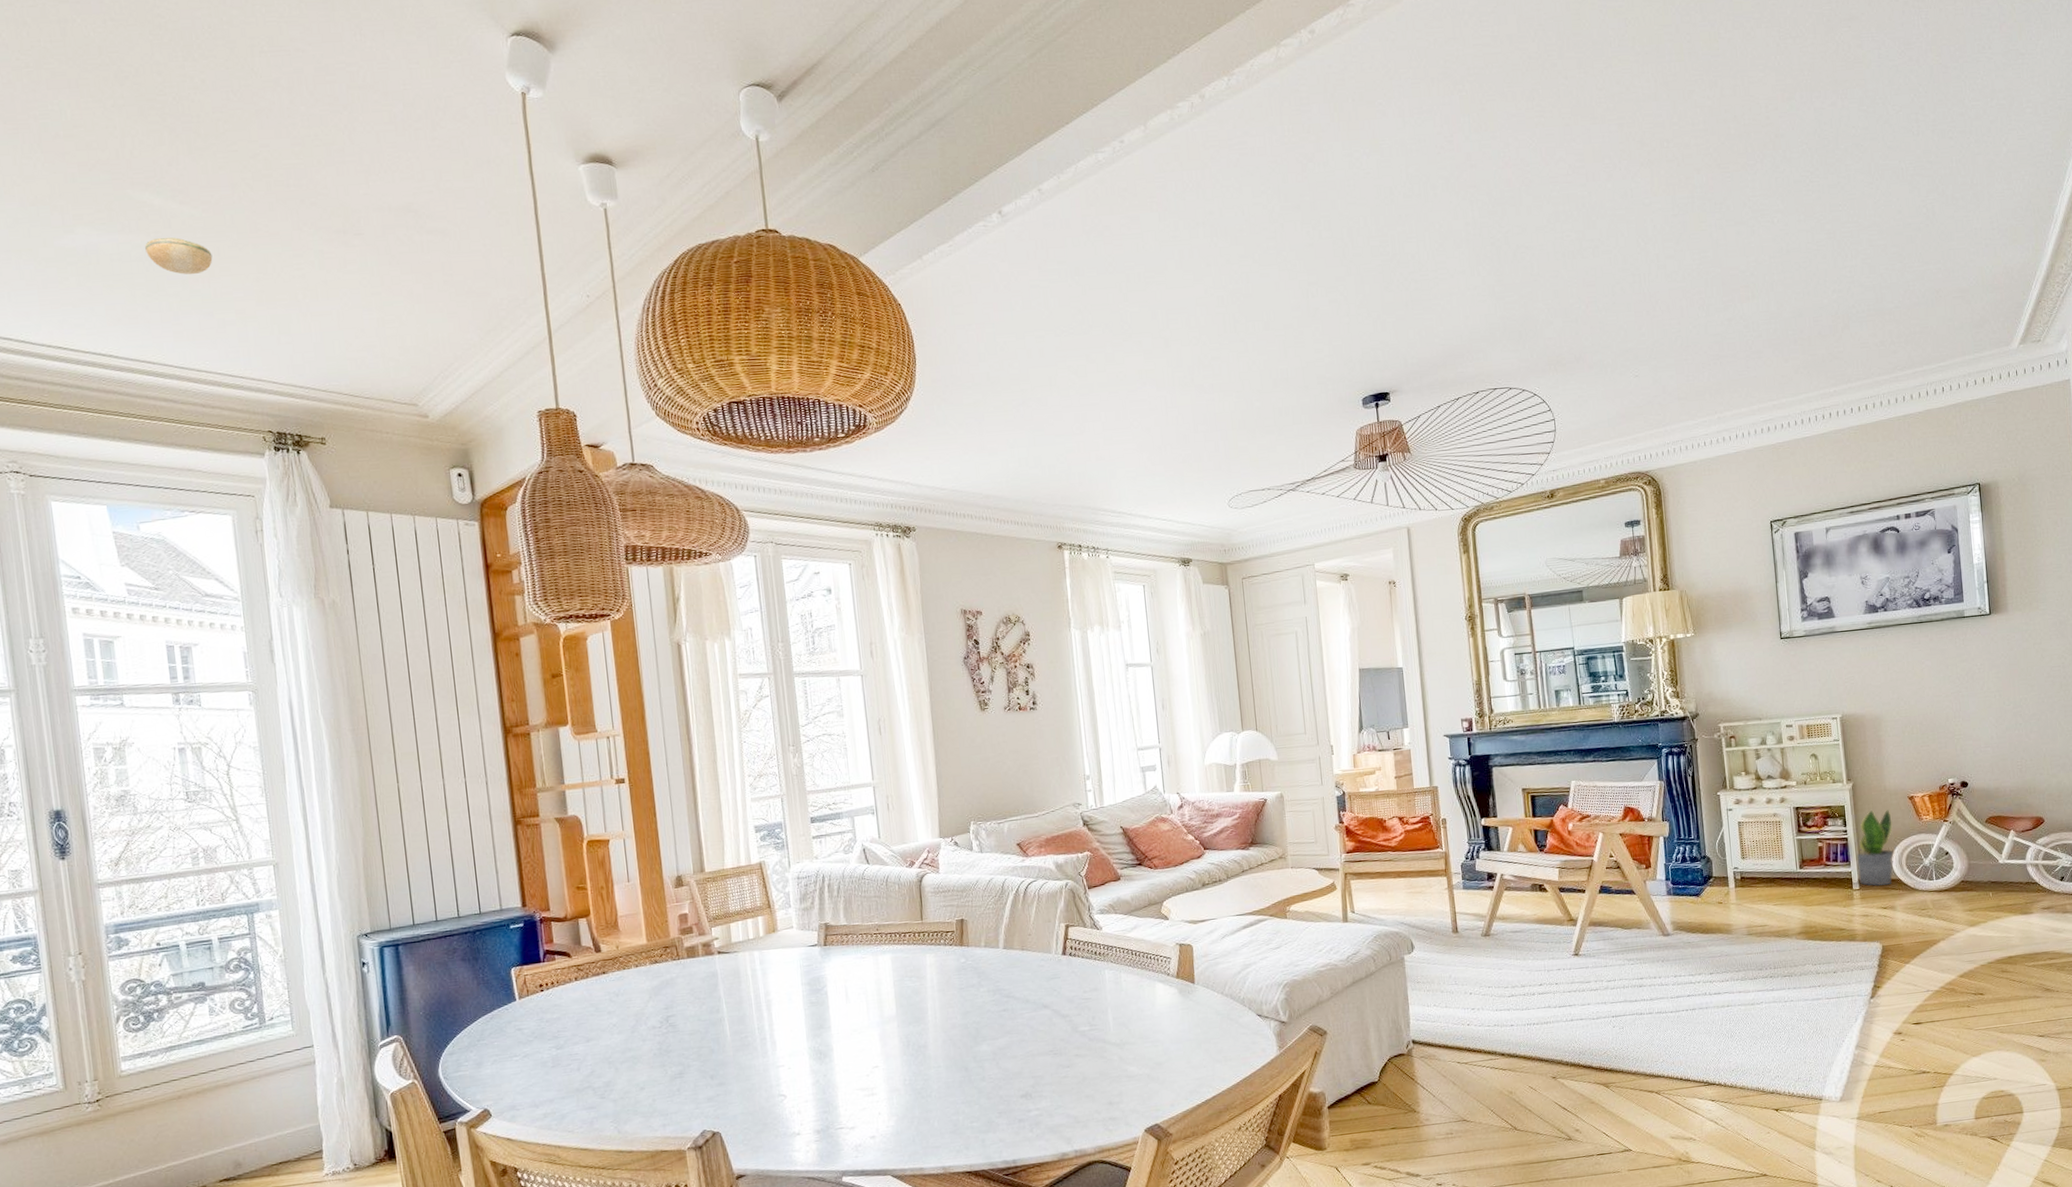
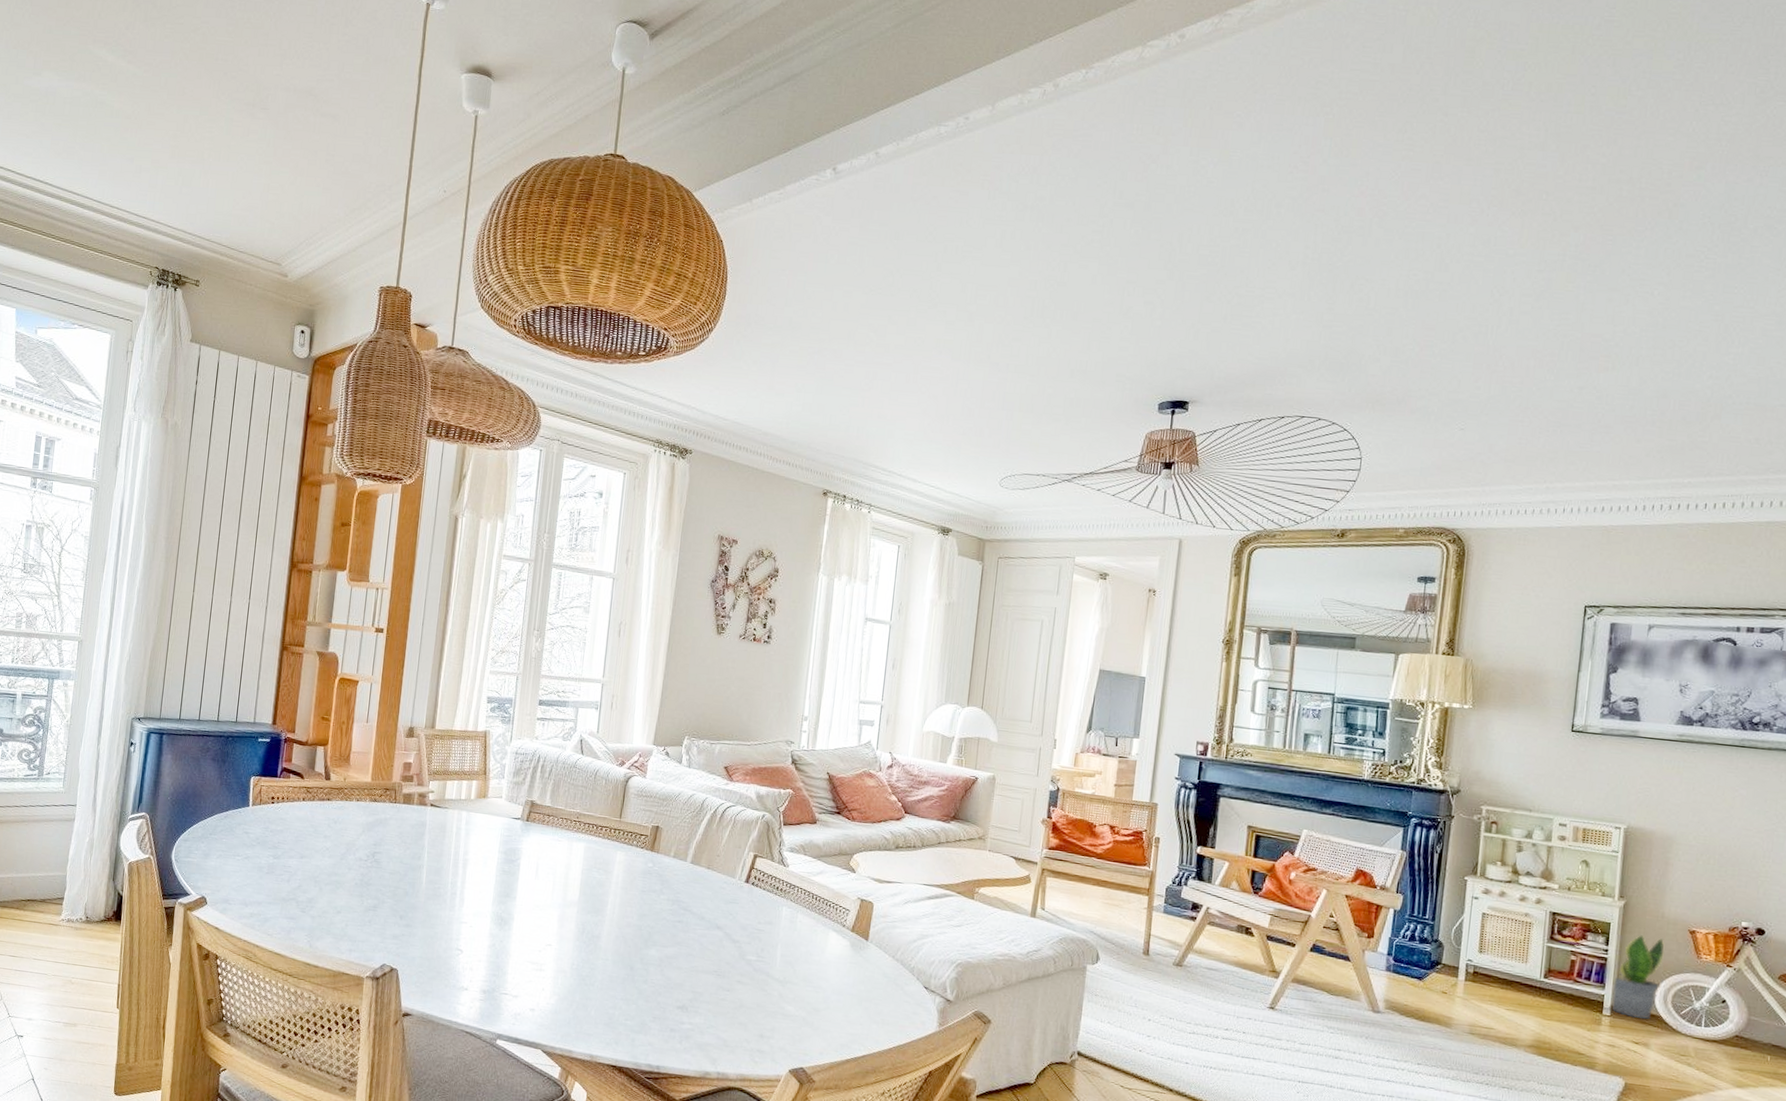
smoke detector: present [144,237,213,275] -> none [92,89,144,125]

